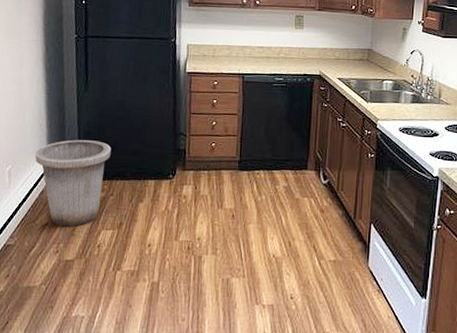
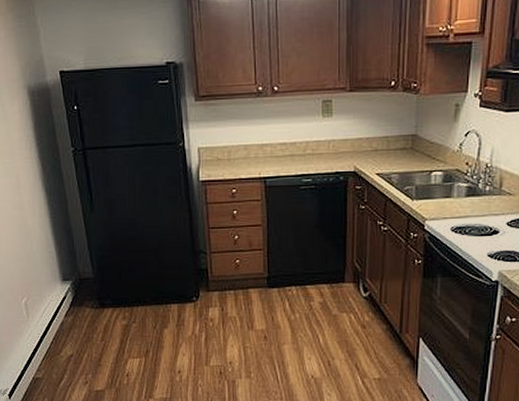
trash can: present [34,139,111,227] -> none [48,265,128,357]

